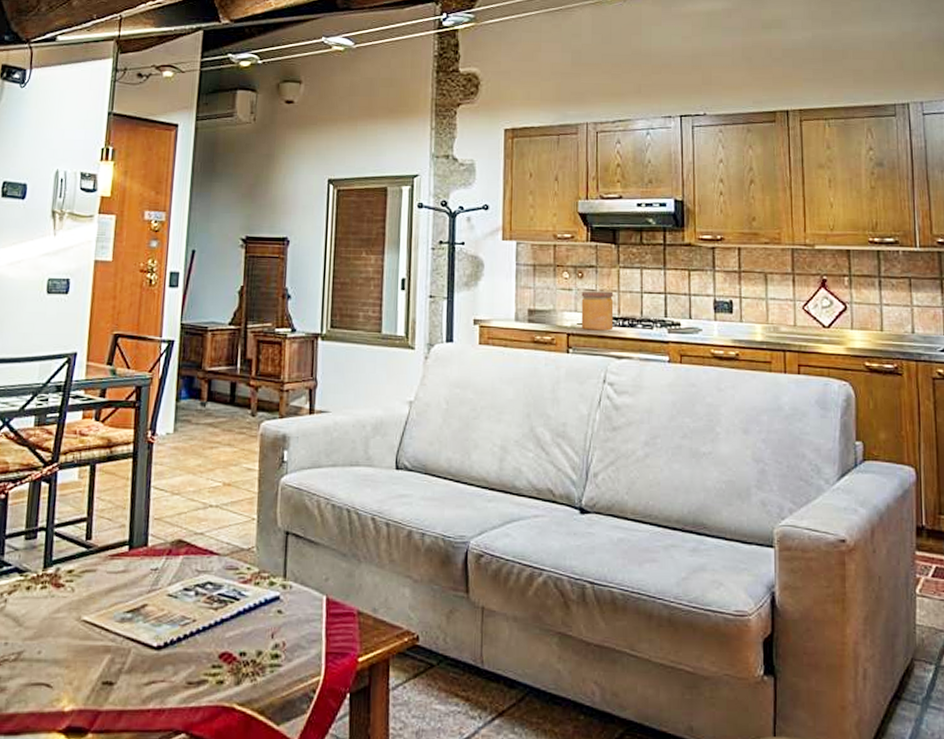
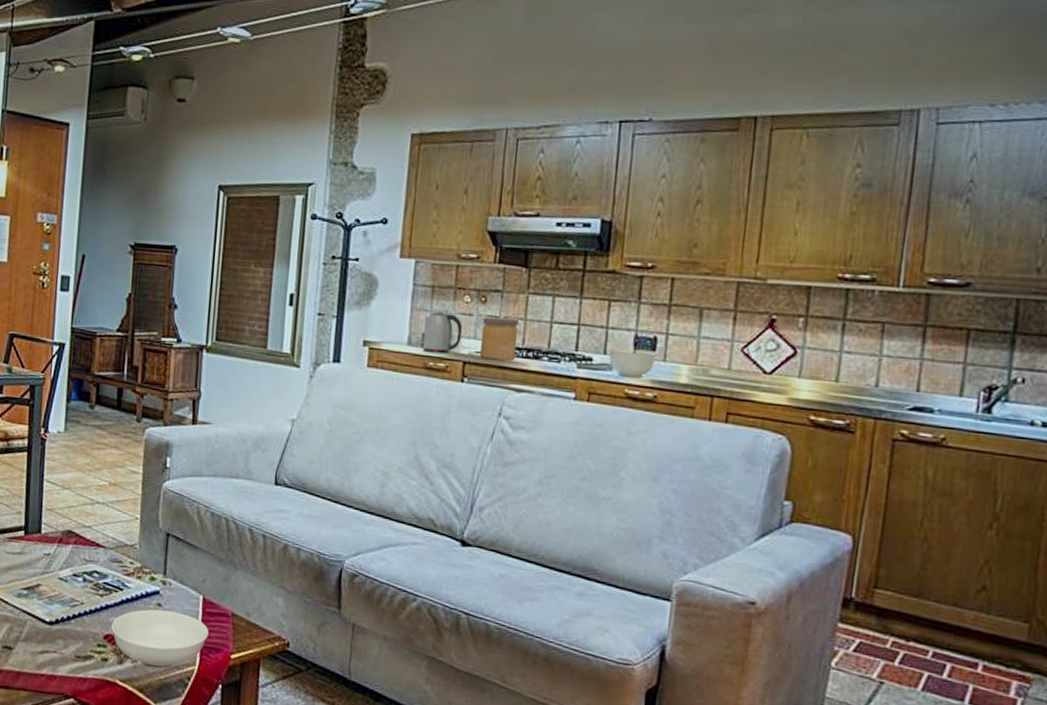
bowl: none [227,617,334,684] -> present [111,609,209,668]
kettle: none [528,288,564,328] -> present [422,311,463,355]
bowl: none [695,316,734,339] -> present [609,351,657,378]

